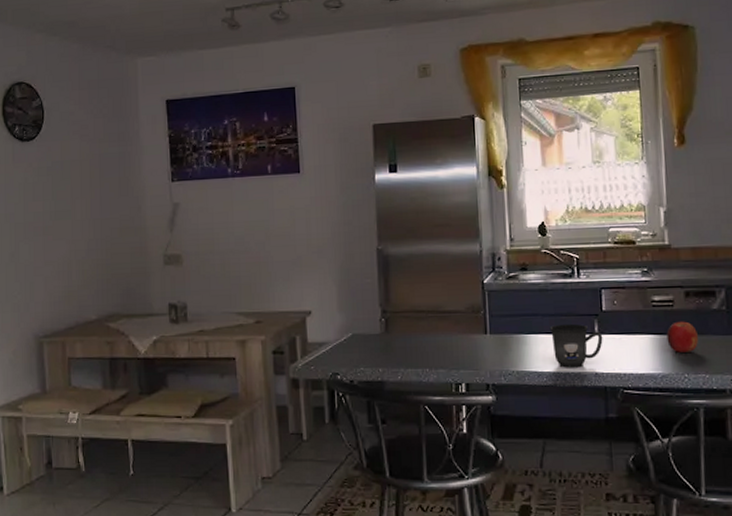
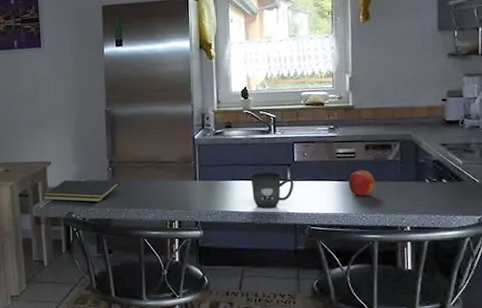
notepad: none [302,333,394,361] -> present [43,179,119,203]

